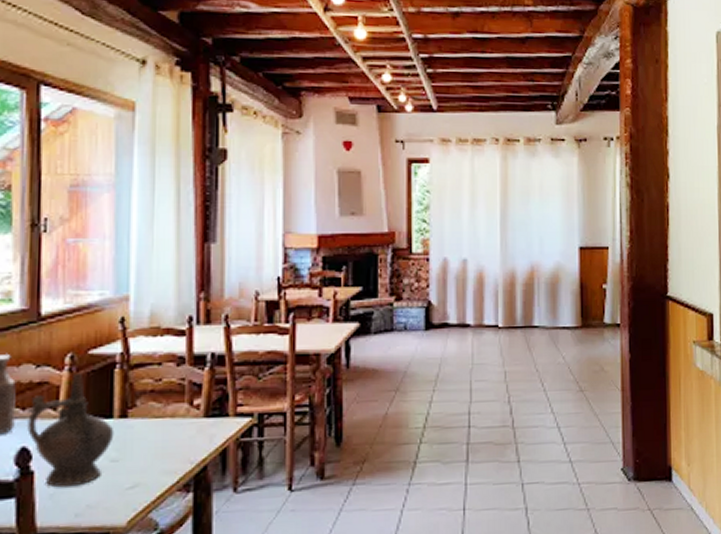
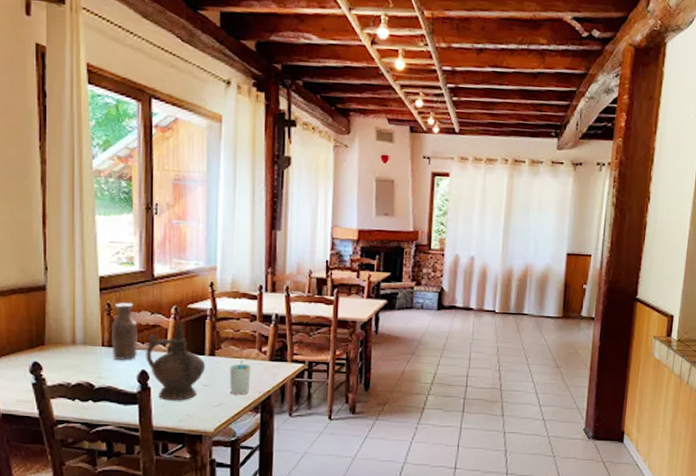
cup: none [148,418,179,470] -> present [229,359,251,395]

